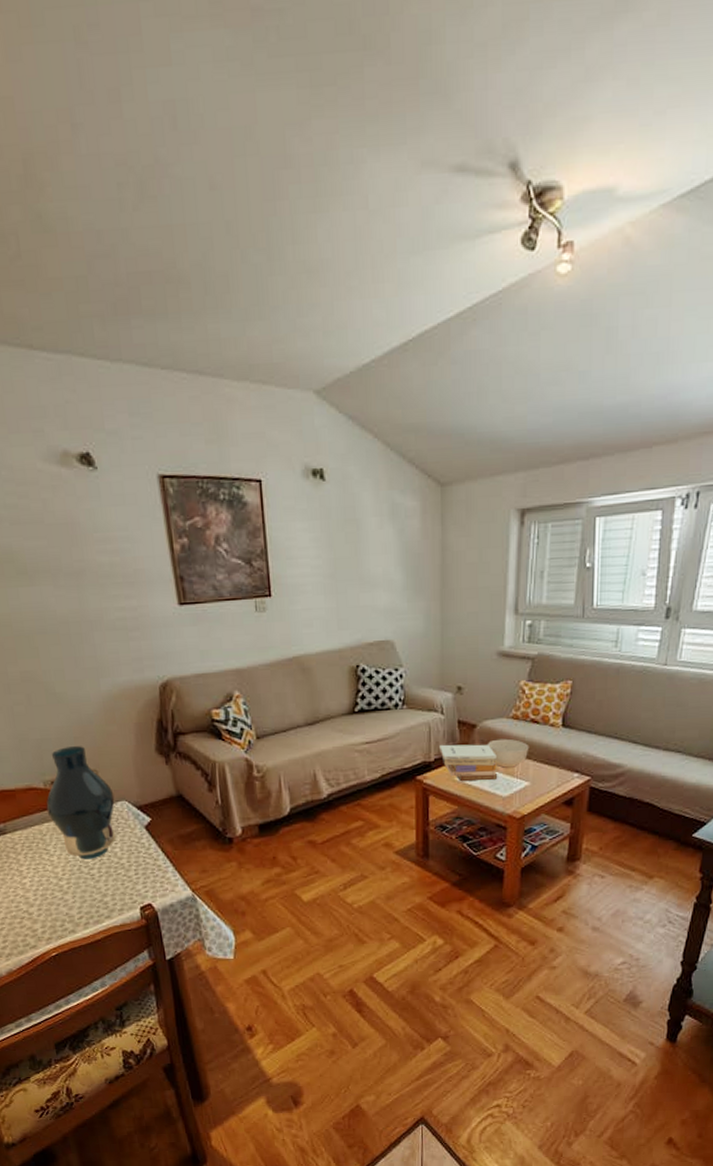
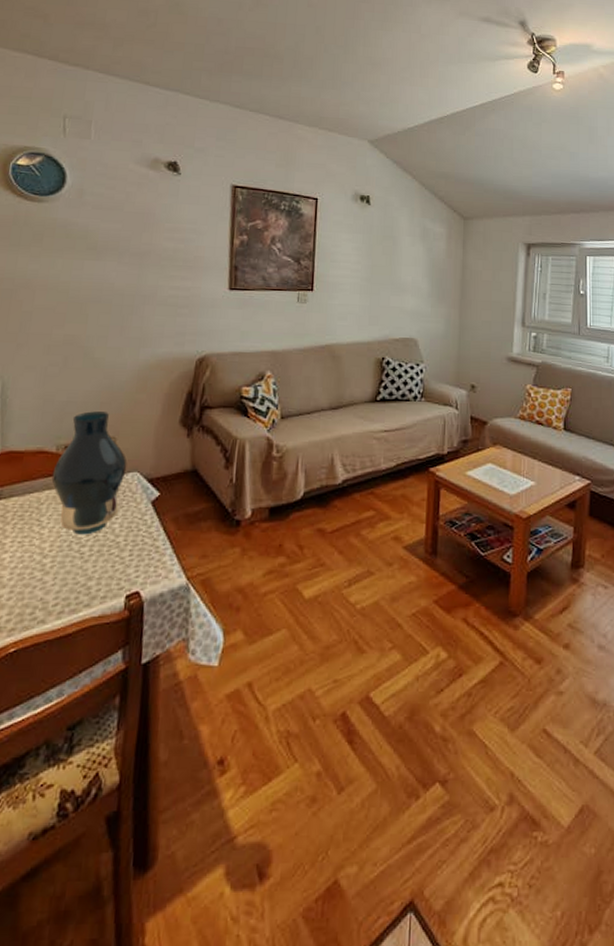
books: present [438,744,498,782] -> none [452,438,506,478]
bowl: present [487,738,529,768] -> none [496,437,535,466]

